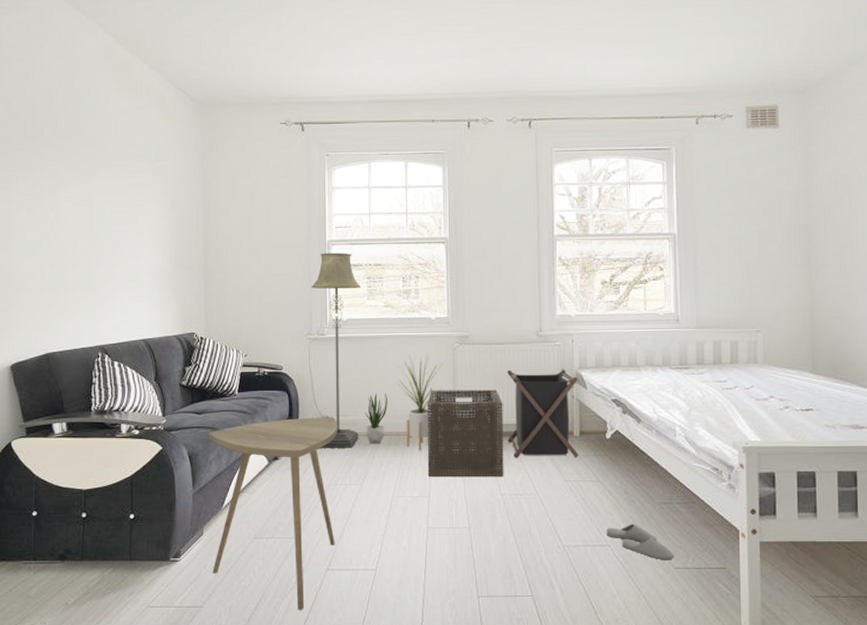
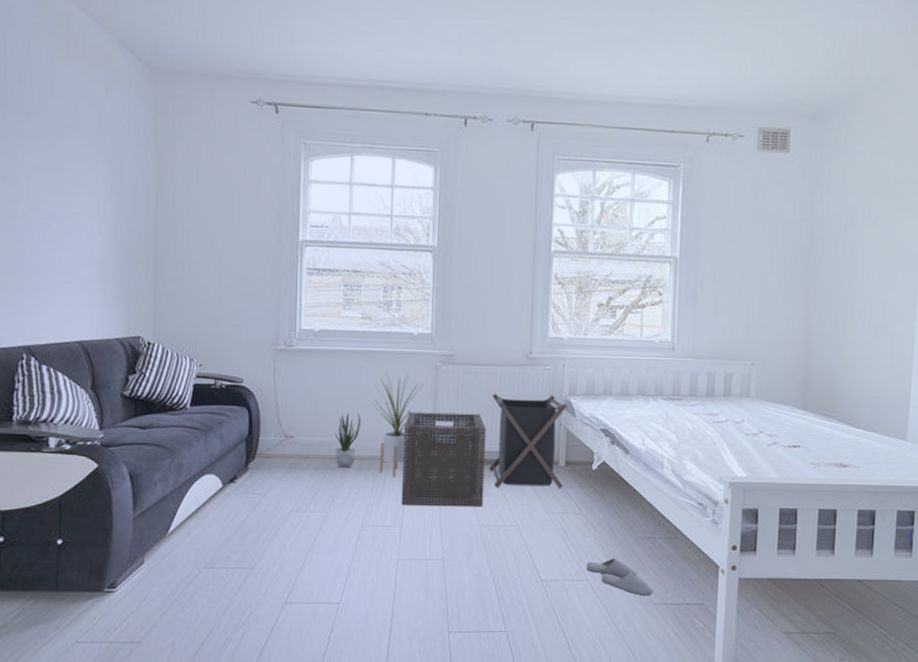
side table: present [208,417,338,610] -> none [153,436,304,646]
floor lamp: present [311,252,362,448] -> none [279,254,337,472]

